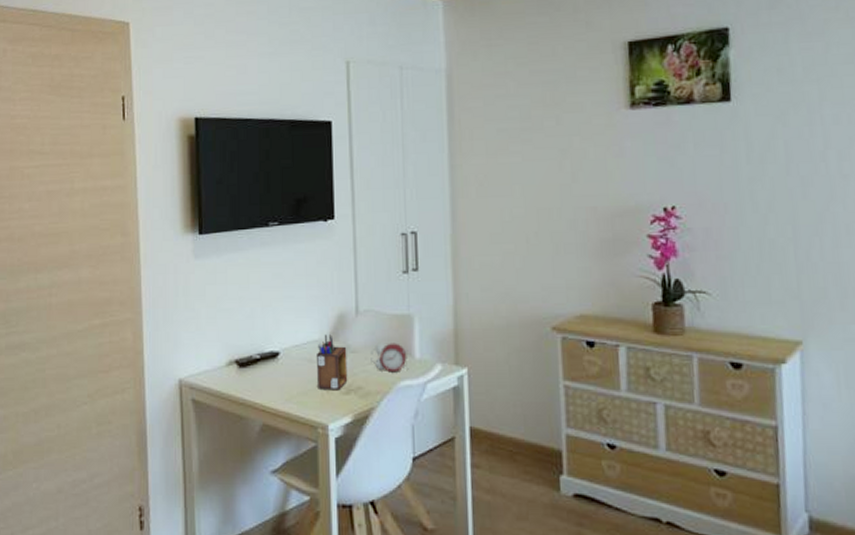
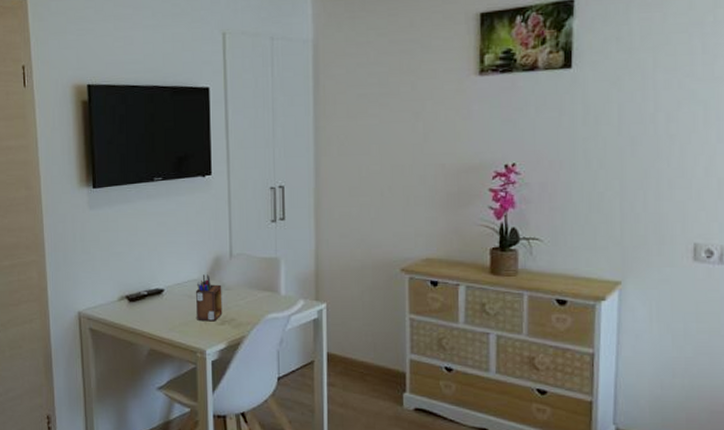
alarm clock: present [370,343,409,373] -> none [242,282,276,307]

